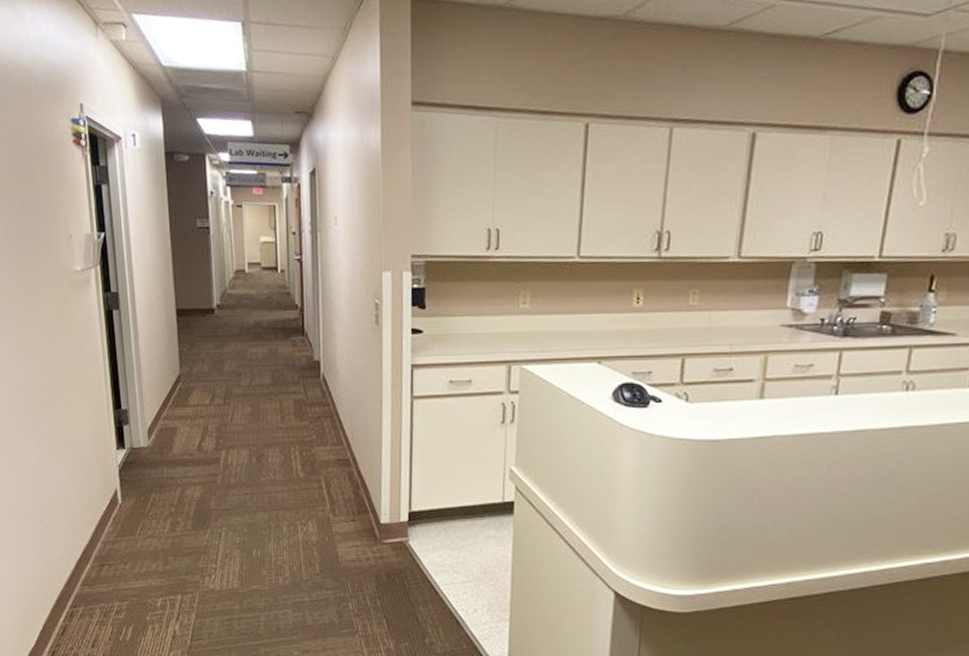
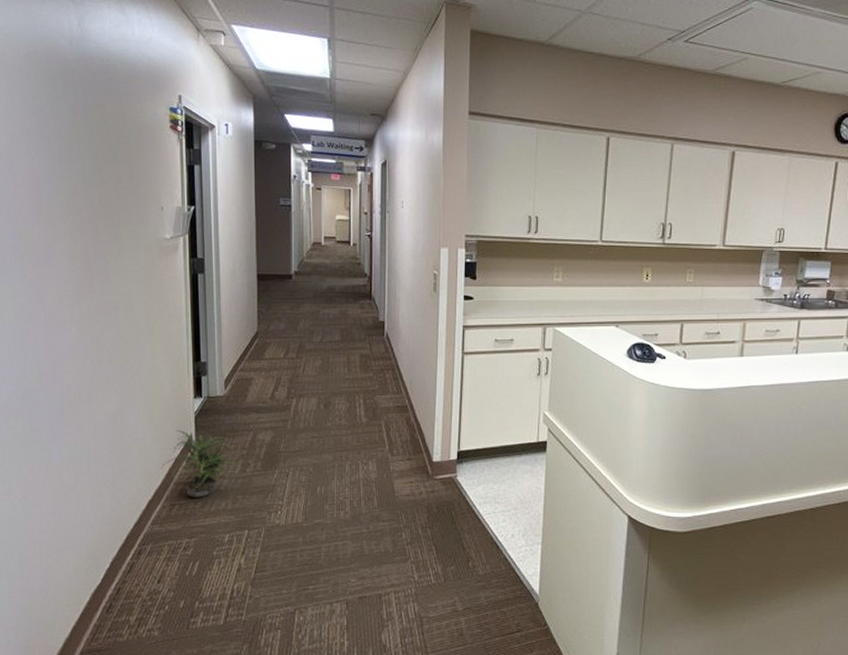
potted plant: none [87,485,167,558] -> present [160,430,238,498]

